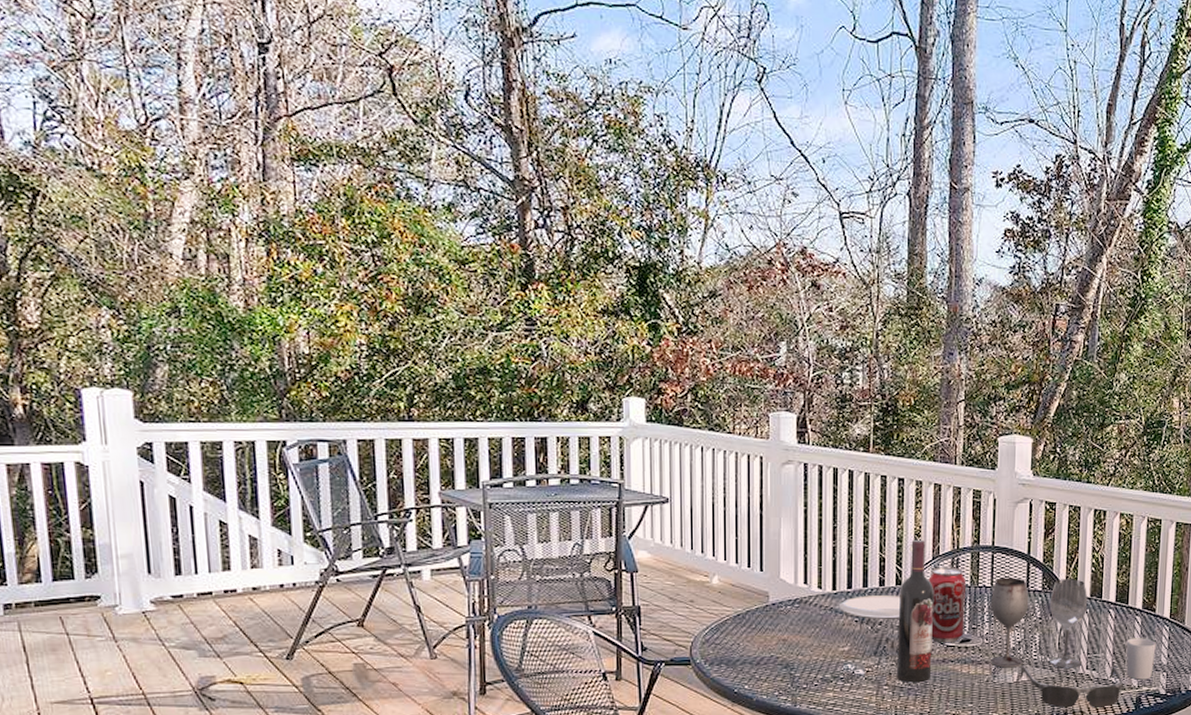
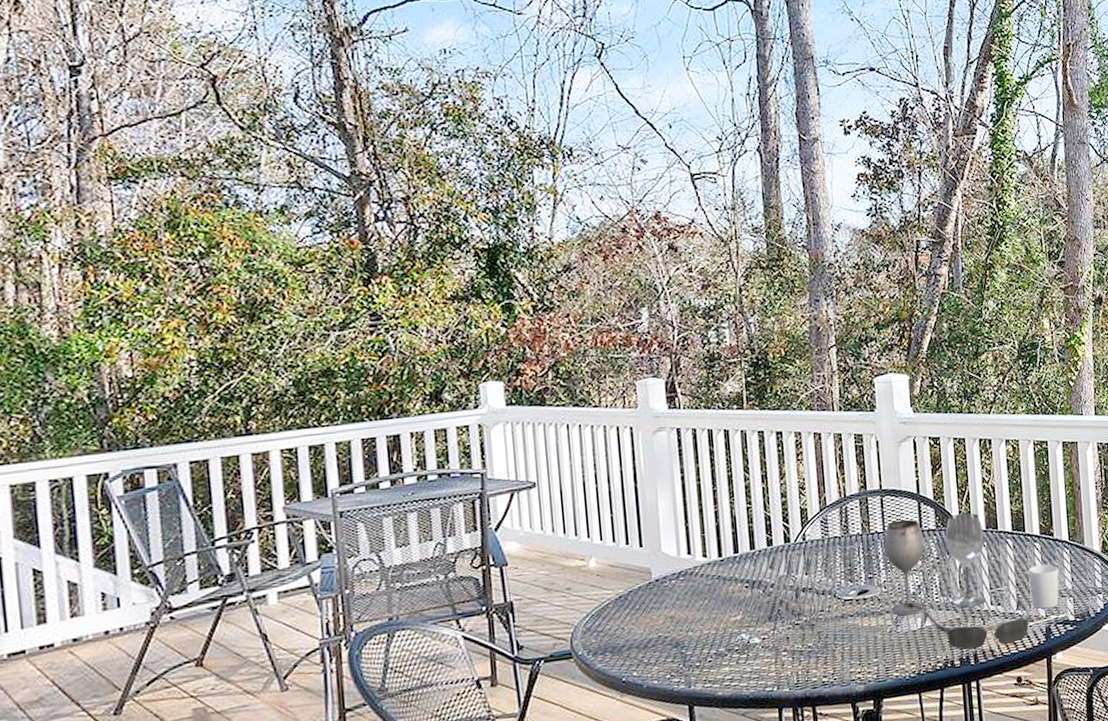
plate: present [840,596,901,620] -> none [727,554,792,583]
wine bottle: present [897,539,935,683] -> none [789,492,832,645]
beverage can: present [928,567,966,643] -> none [817,516,861,598]

